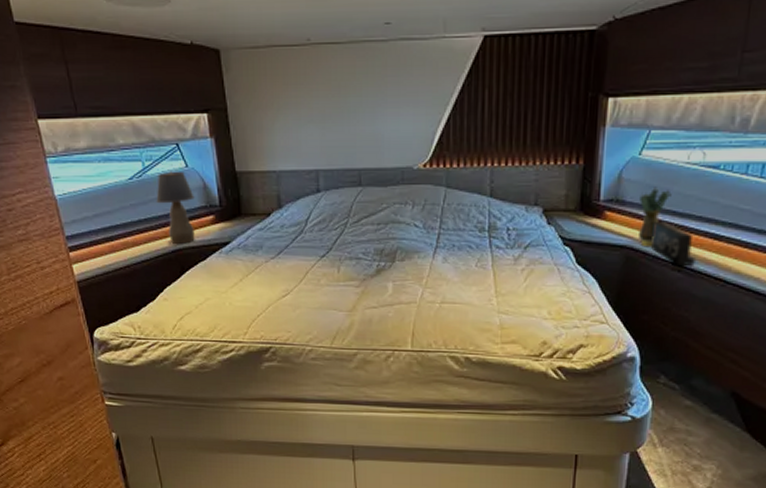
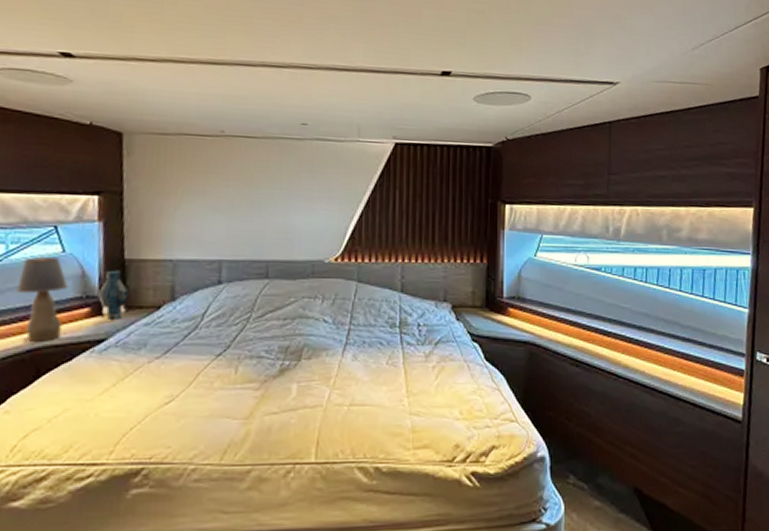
vase: none [219,181,244,225] -> present [98,270,130,319]
vase: present [639,187,672,248] -> none [538,286,565,343]
alarm clock: present [651,221,697,265] -> none [551,317,591,360]

